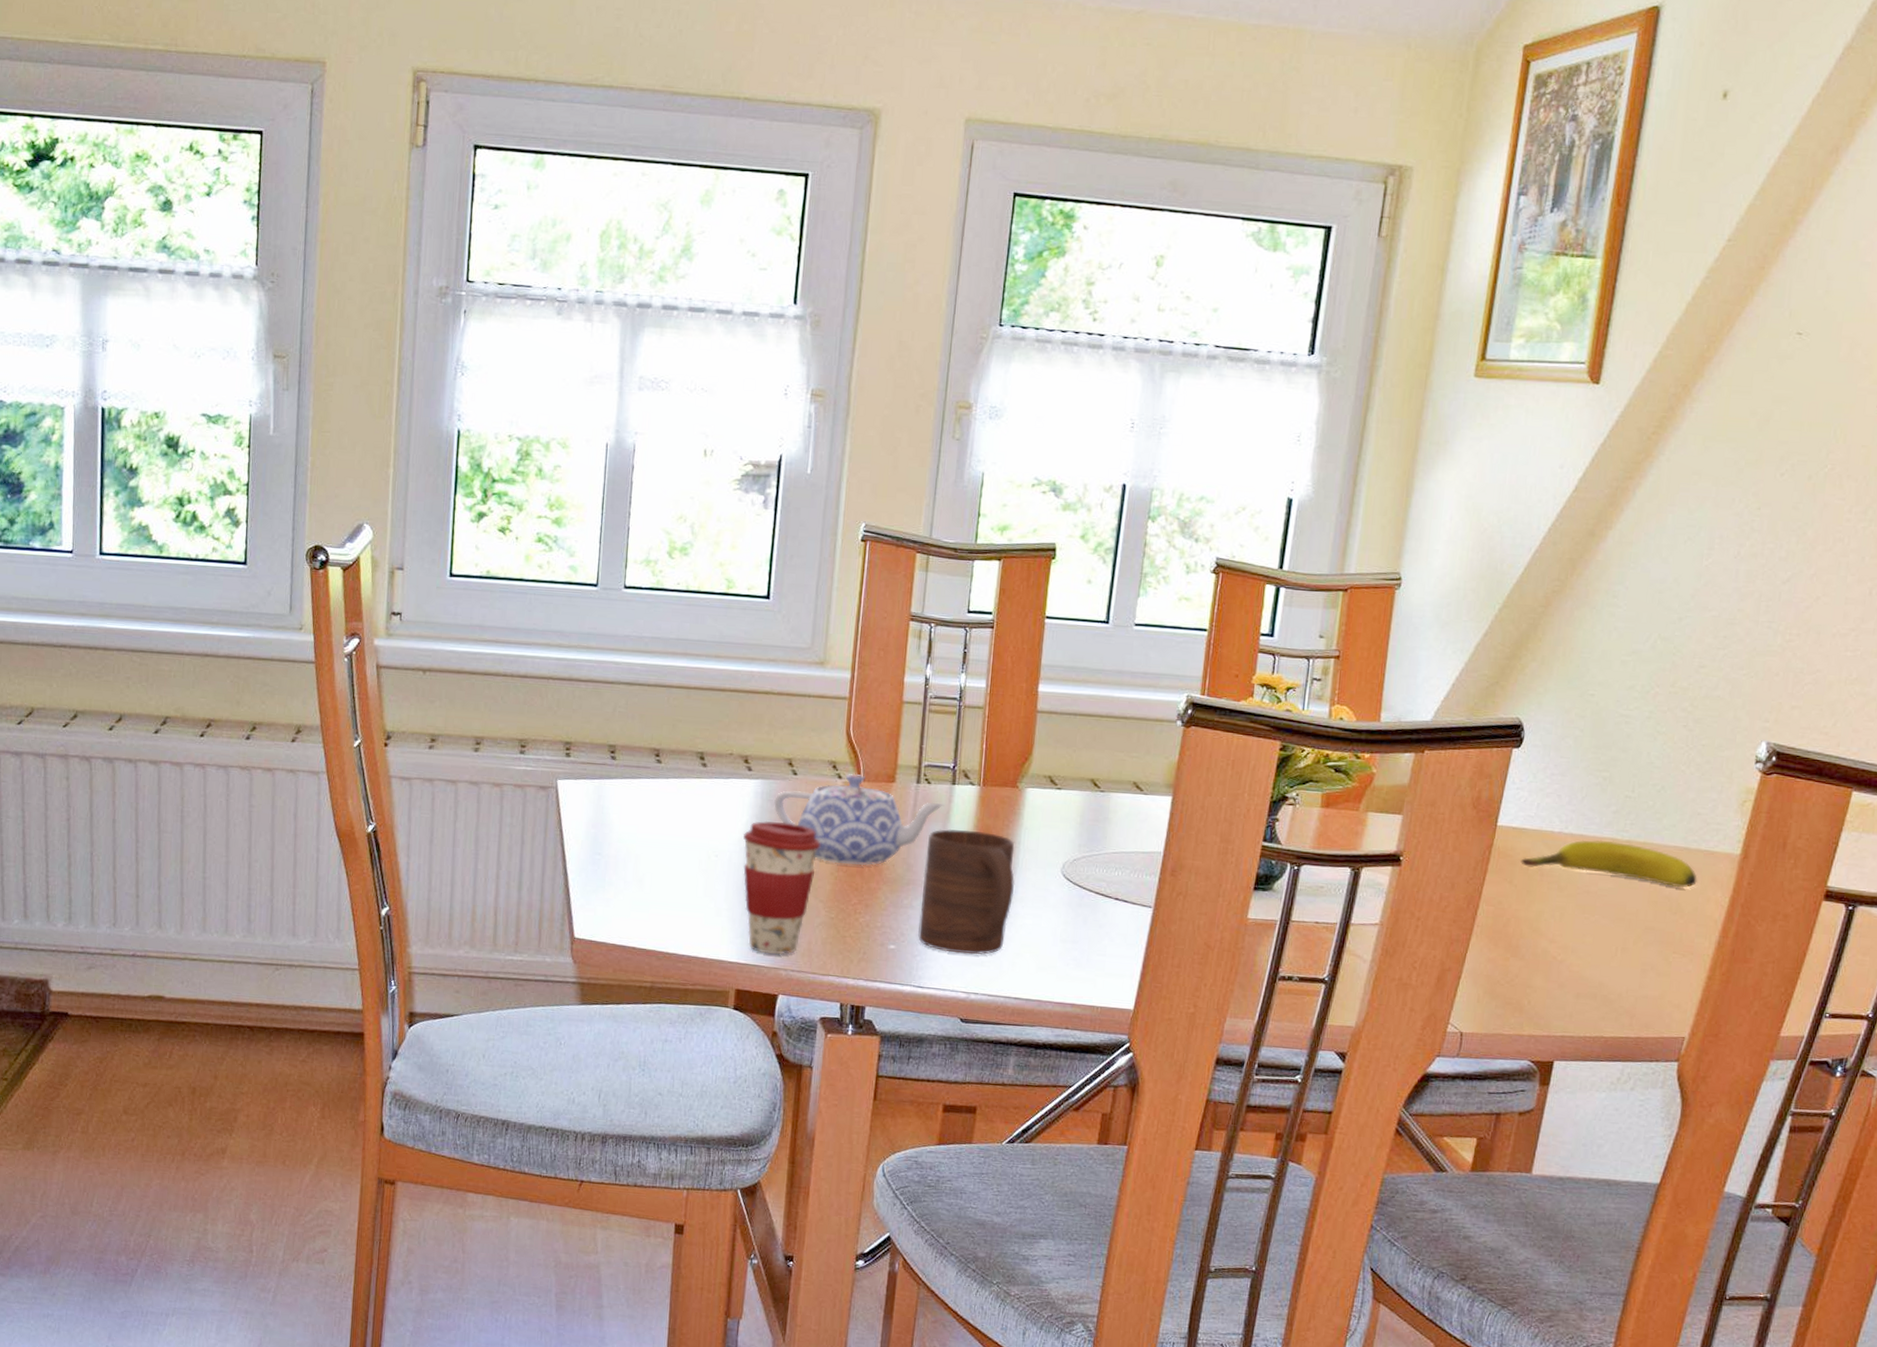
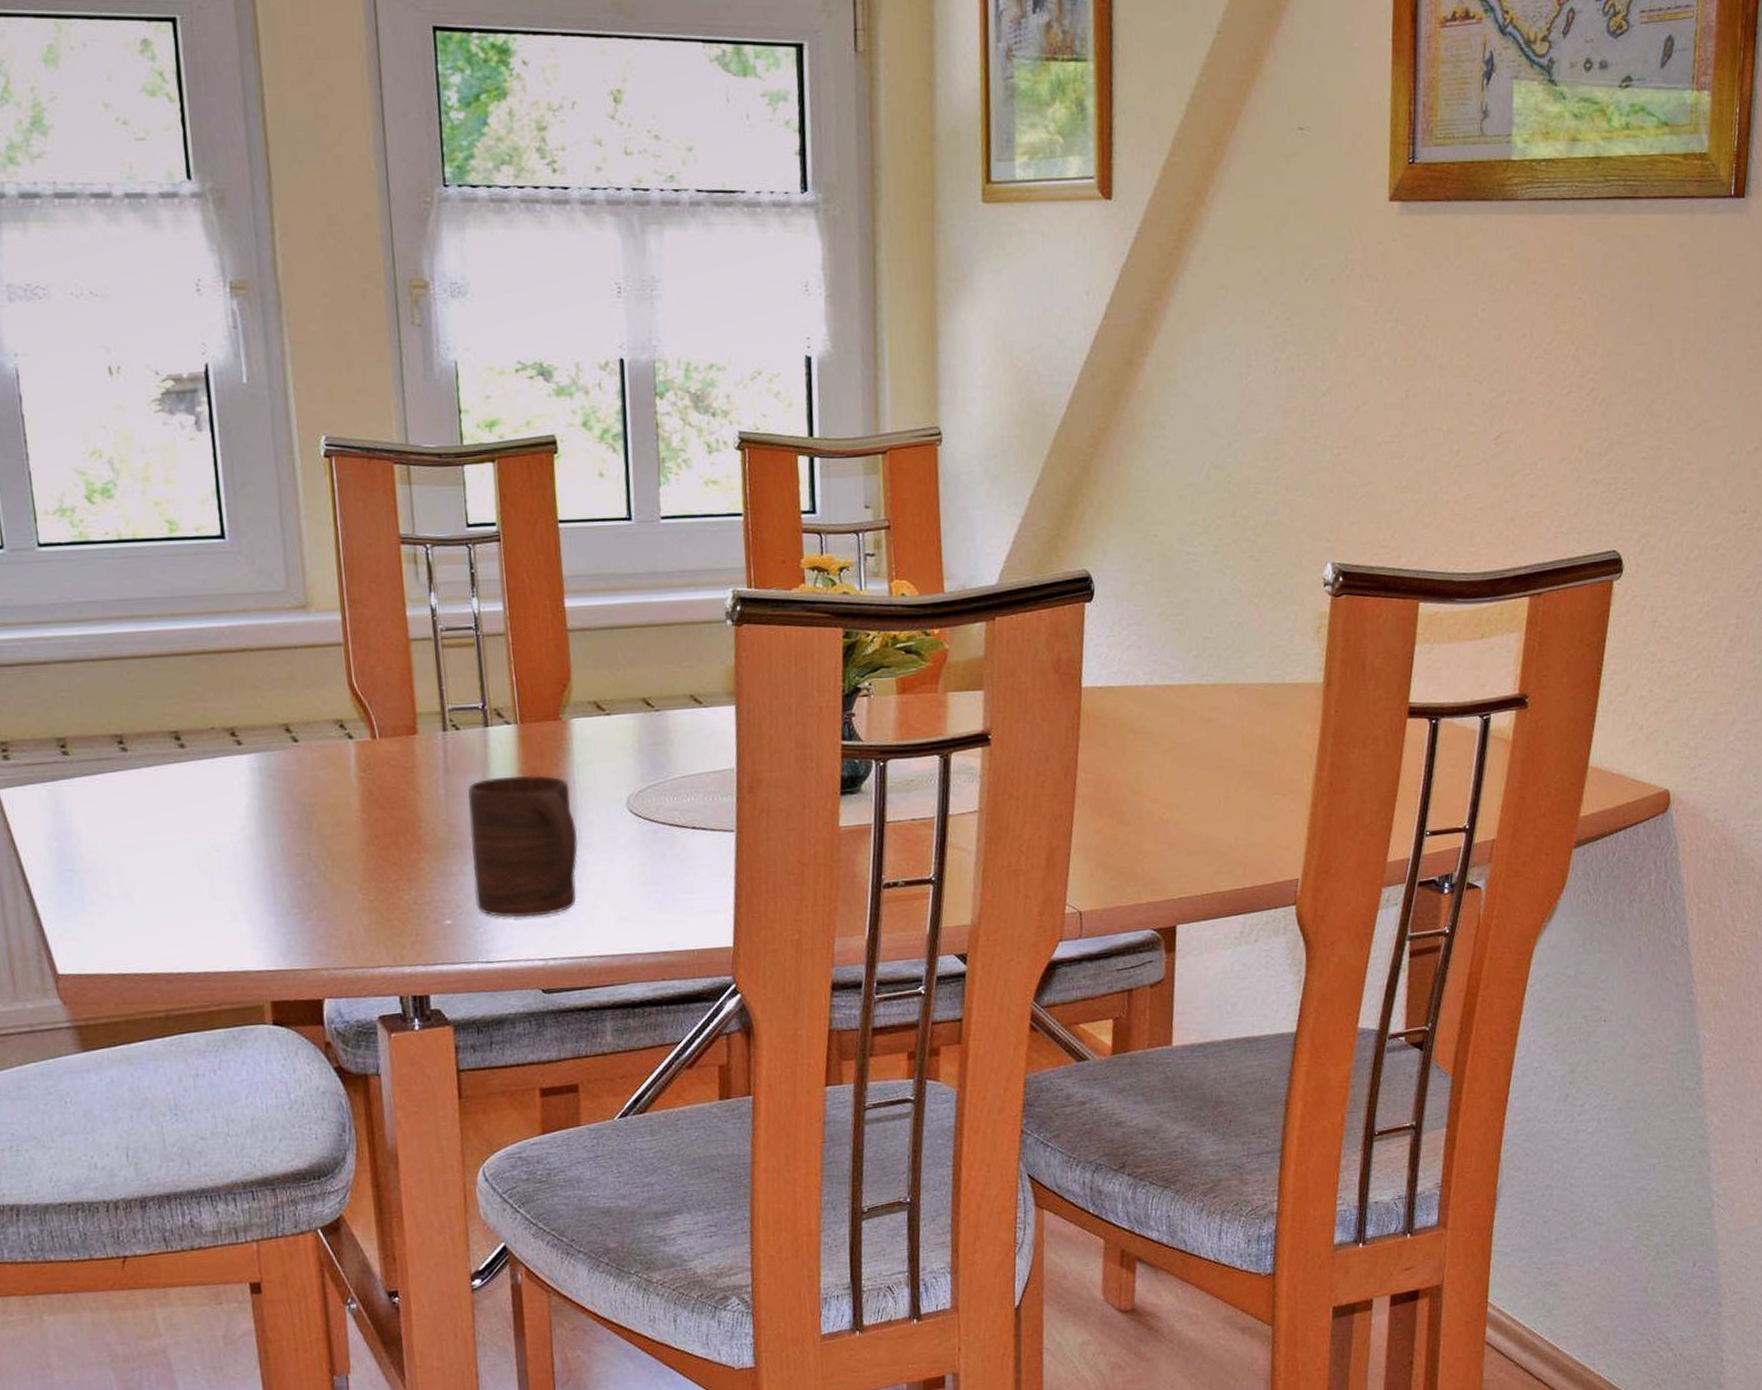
coffee cup: present [742,821,821,955] -> none [245,799,343,955]
teapot: present [774,773,945,866] -> none [276,730,480,837]
banana: present [1521,839,1697,887] -> none [1111,687,1286,727]

